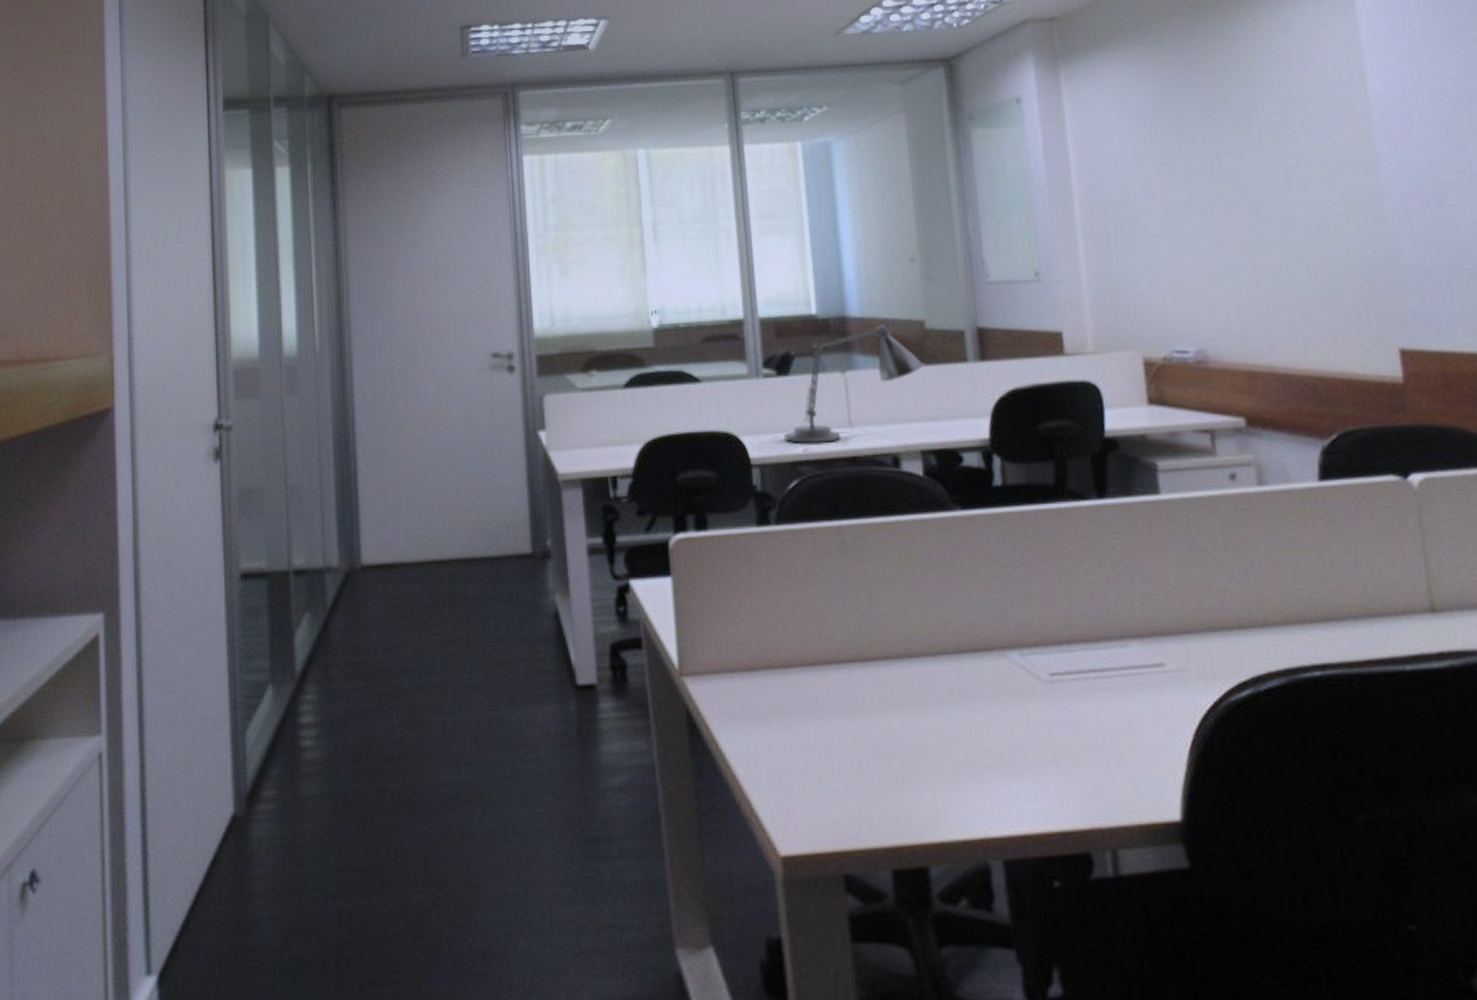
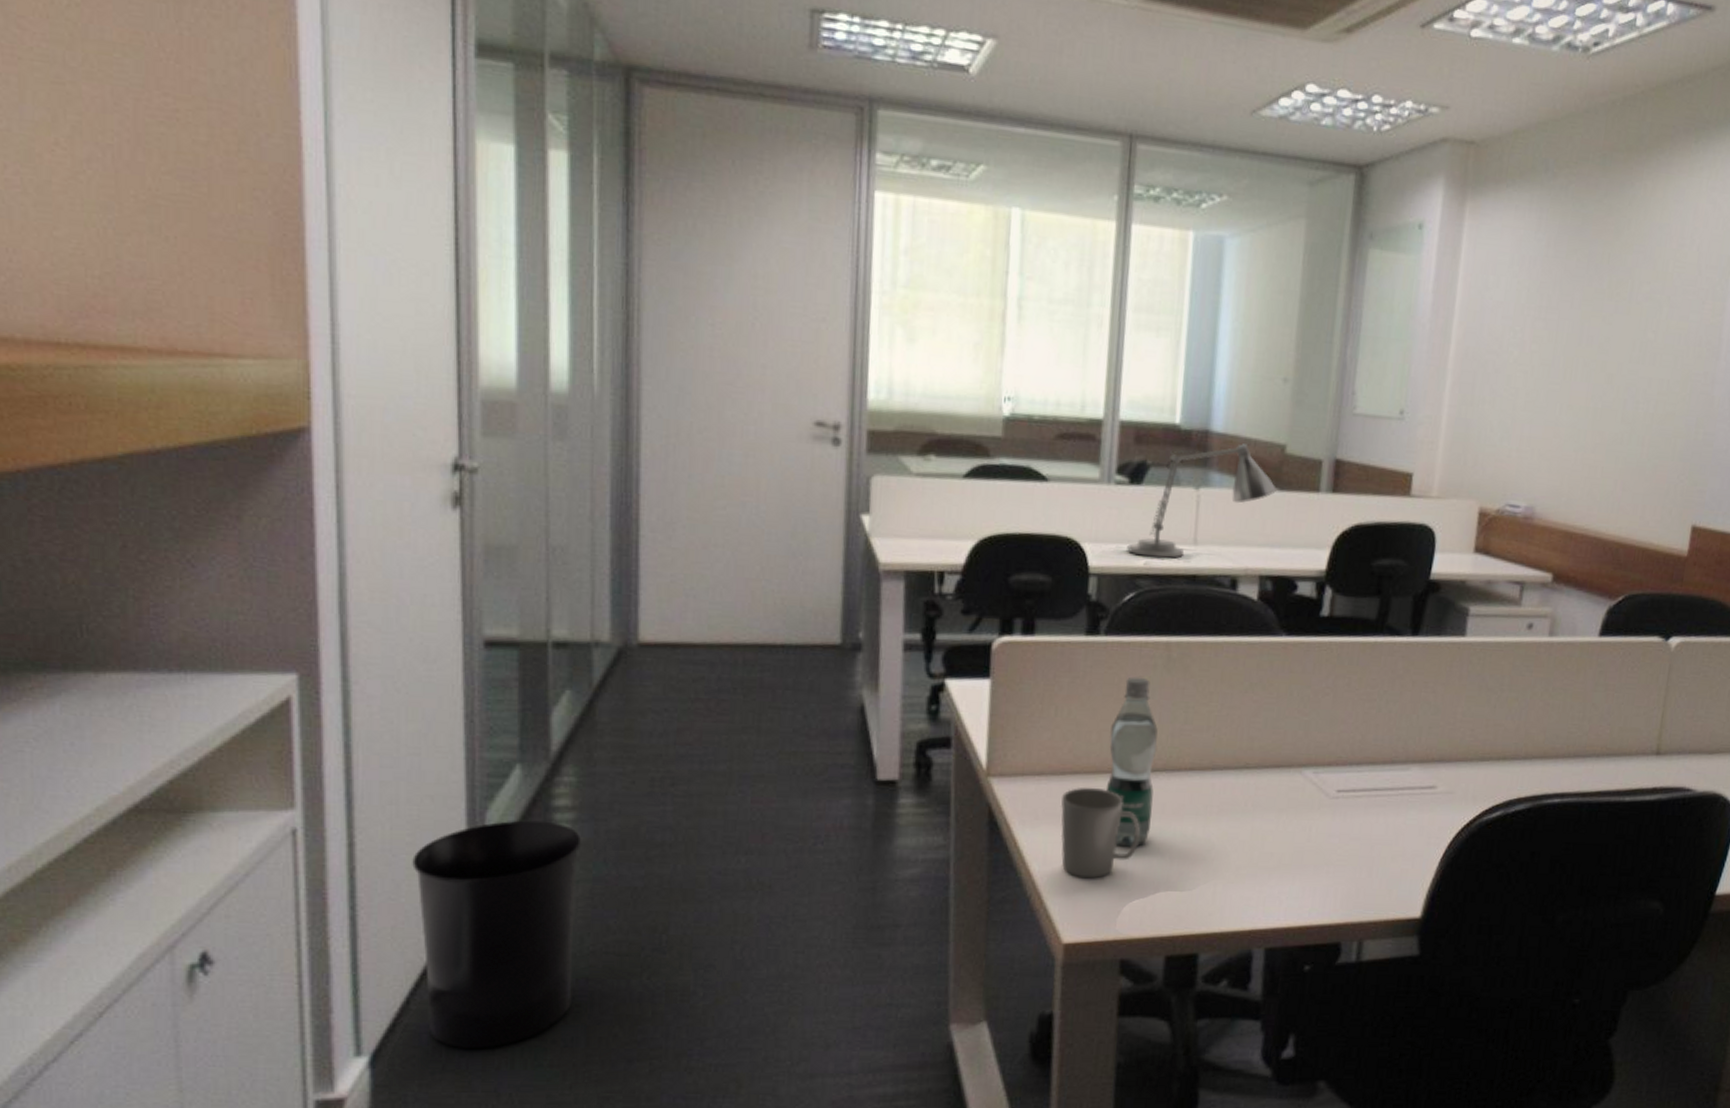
waste bin: none [189,738,324,969] -> present [412,820,582,1048]
mug: none [756,682,843,783] -> present [1060,787,1140,879]
bottle: none [794,564,853,746] -> present [1105,677,1158,847]

